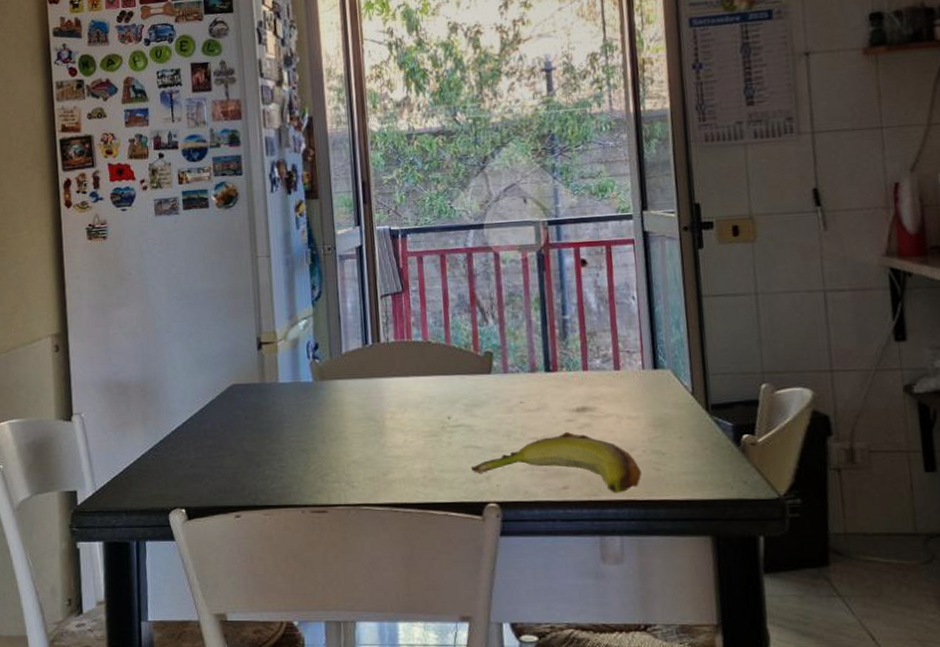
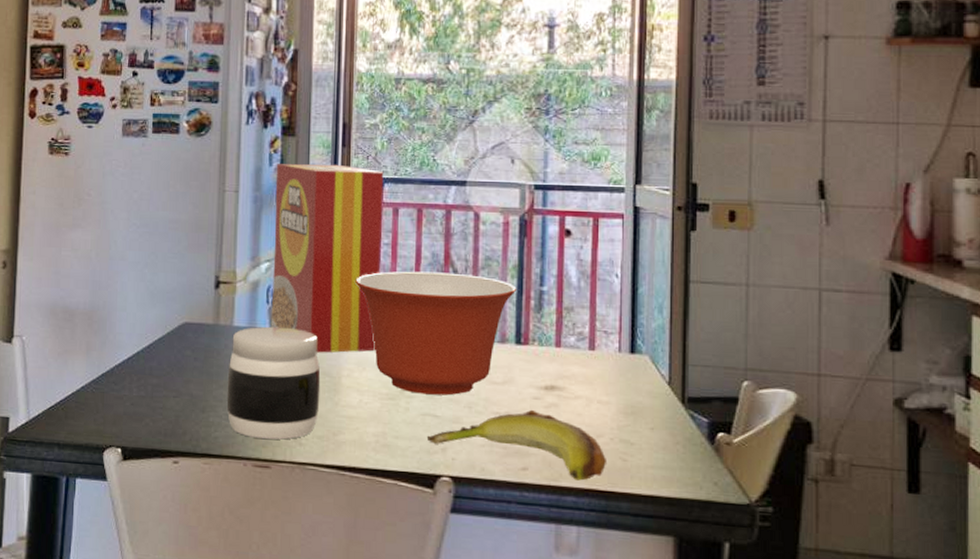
jar: none [278,379,367,486] -> present [226,326,321,440]
cereal box: none [303,221,415,400] -> present [270,164,384,353]
mixing bowl: none [389,311,542,428] -> present [355,271,517,396]

